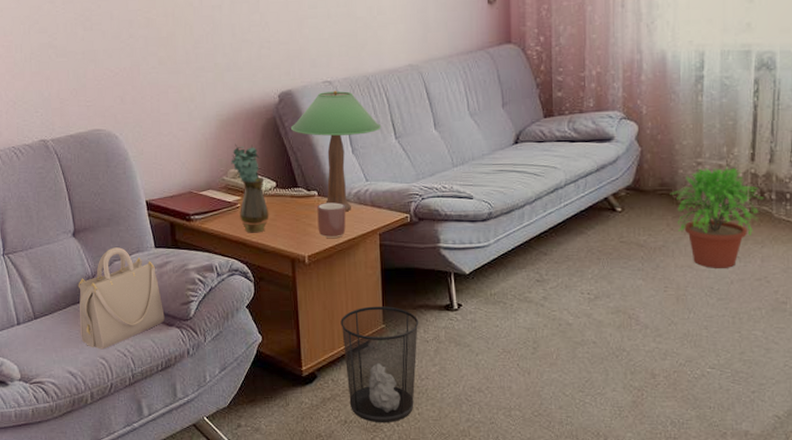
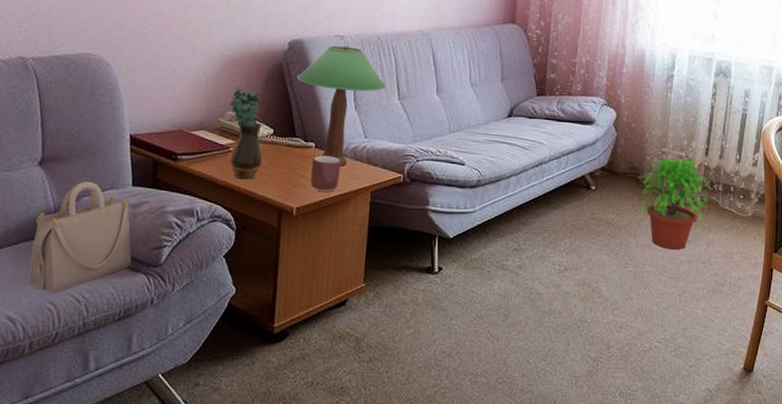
waste bin: present [340,306,419,423] -> none [318,264,399,386]

